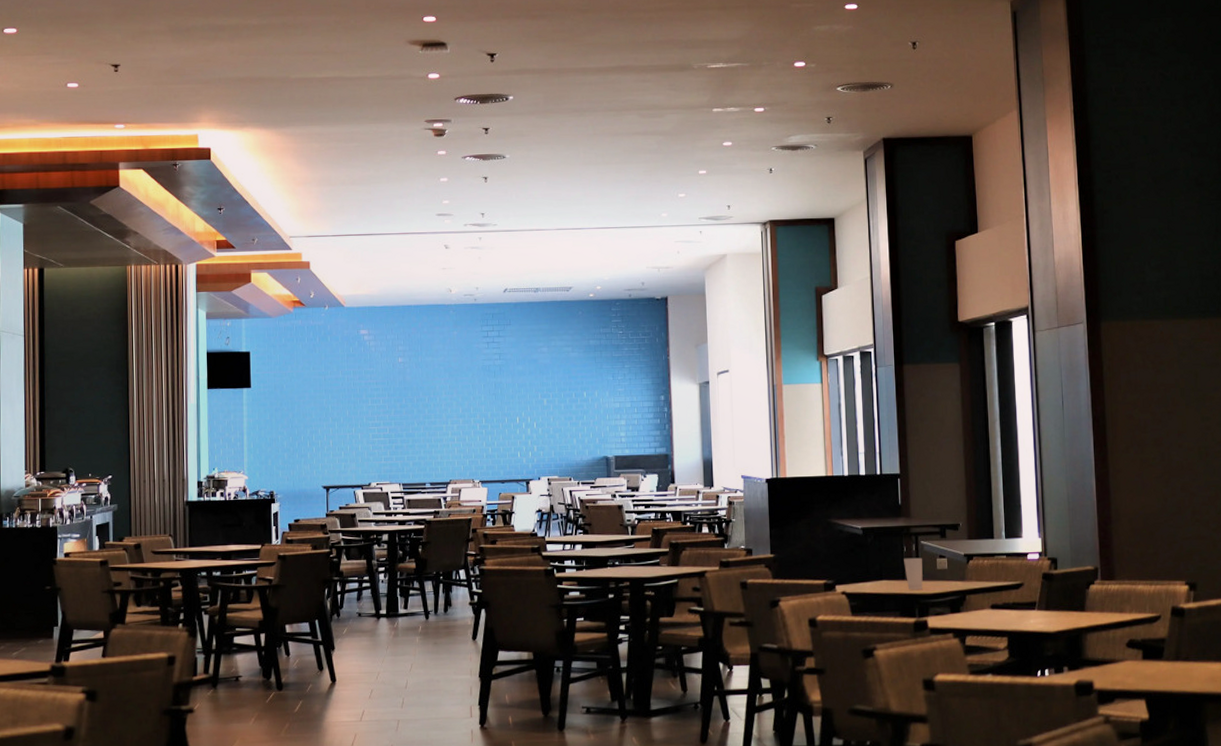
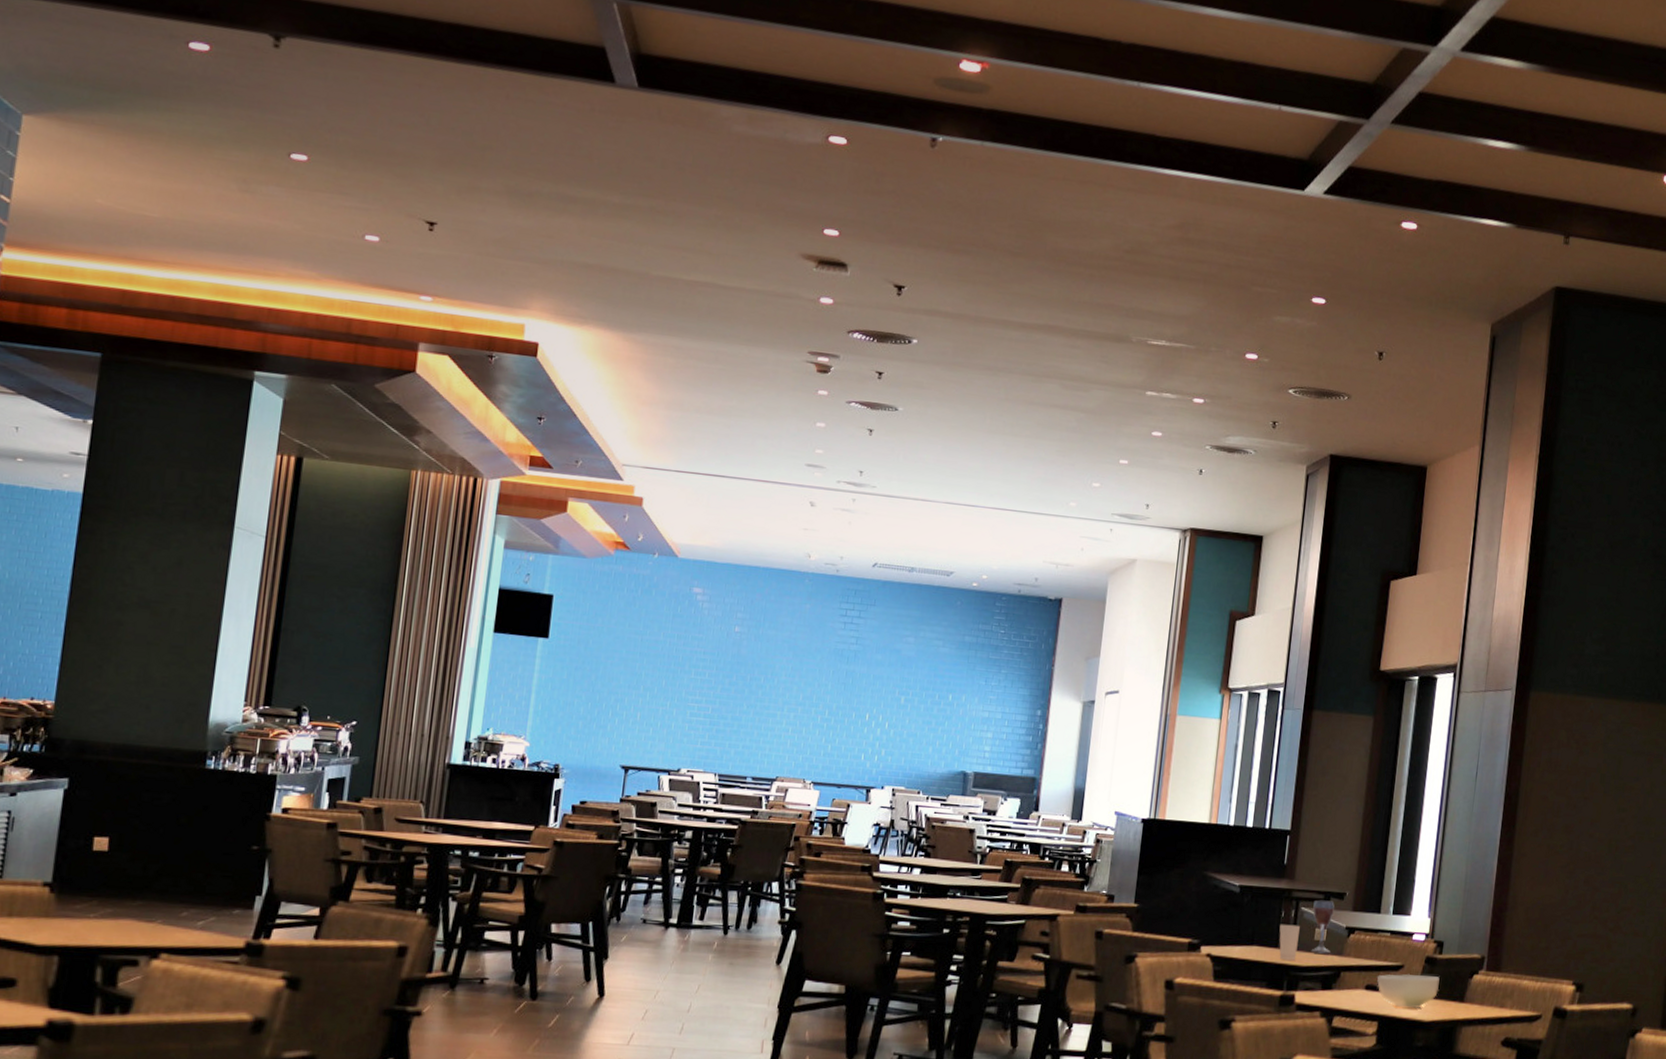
cup: none [931,532,955,581] -> present [1311,899,1335,954]
bowl: none [1000,590,1060,623] -> present [1376,973,1440,1009]

